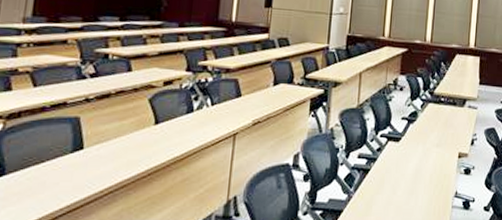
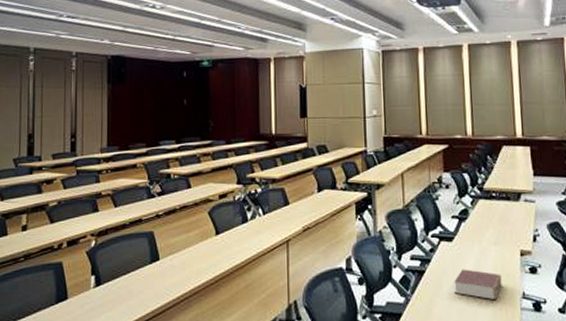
book: none [395,168,439,198] -> present [454,269,502,299]

